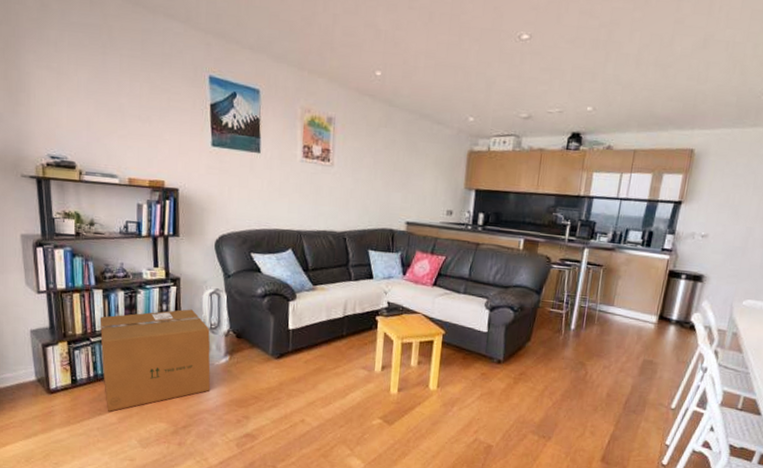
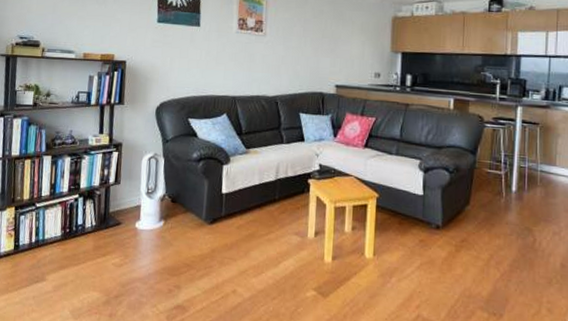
box: present [99,309,211,412] -> none [43,174,147,279]

